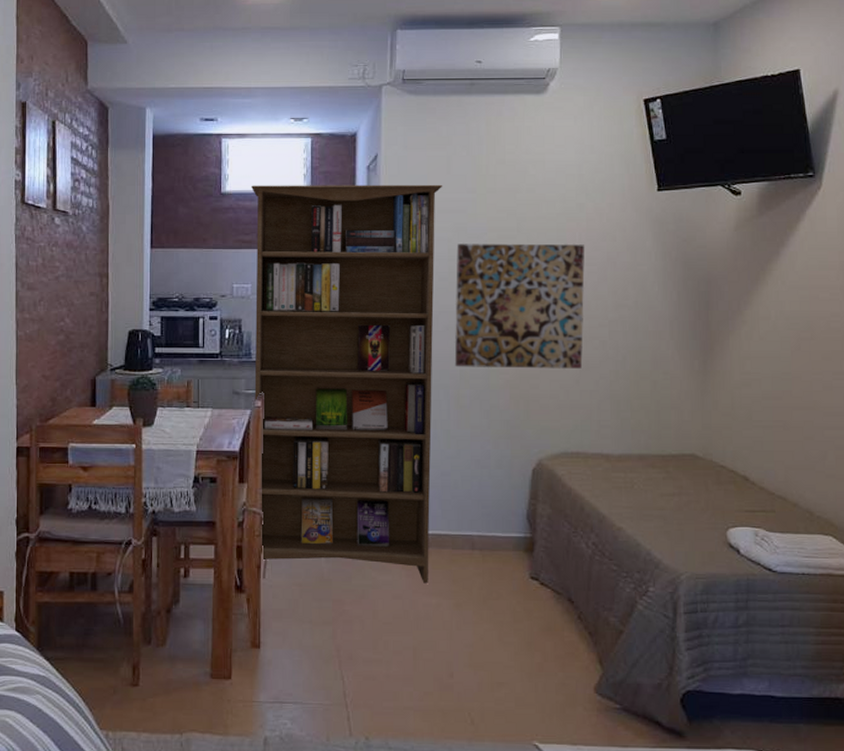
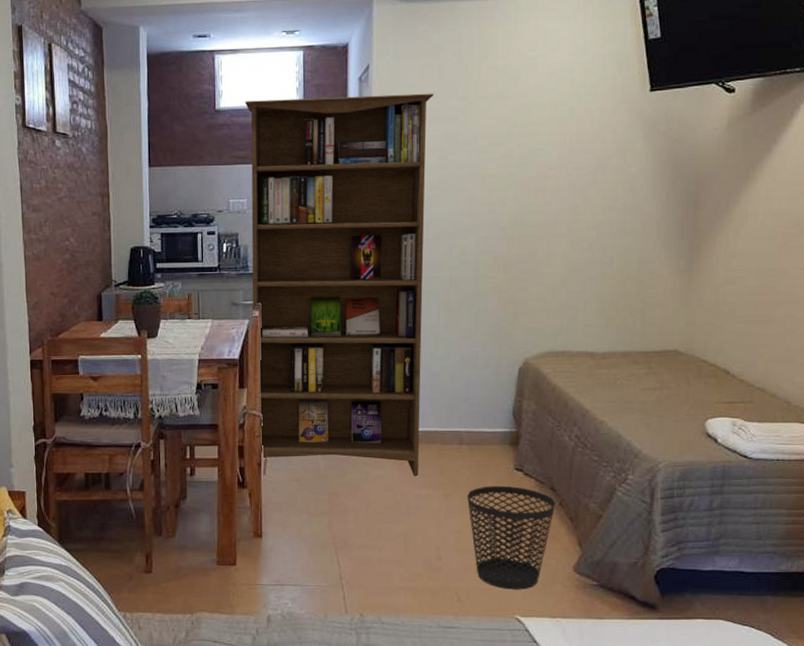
wall art: present [454,243,585,369] -> none [444,148,574,273]
wastebasket: none [480,595,574,712] -> present [467,485,556,590]

